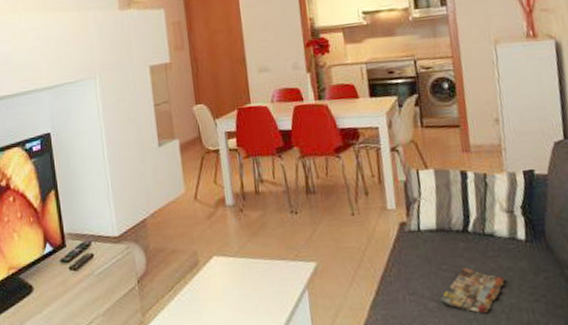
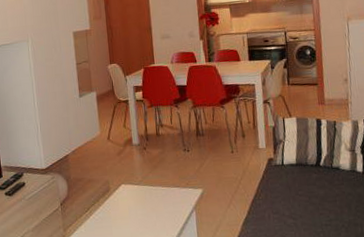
magazine: present [439,267,506,314] -> none [296,193,346,228]

